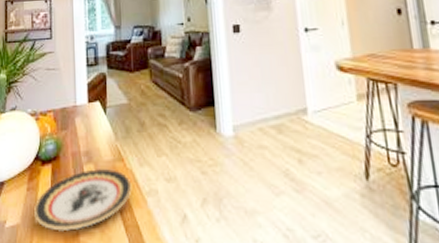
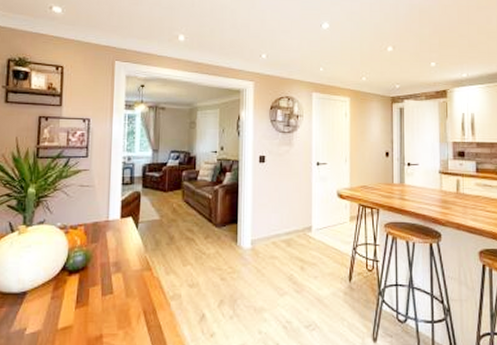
plate: present [34,169,132,232] -> none [57,278,157,335]

